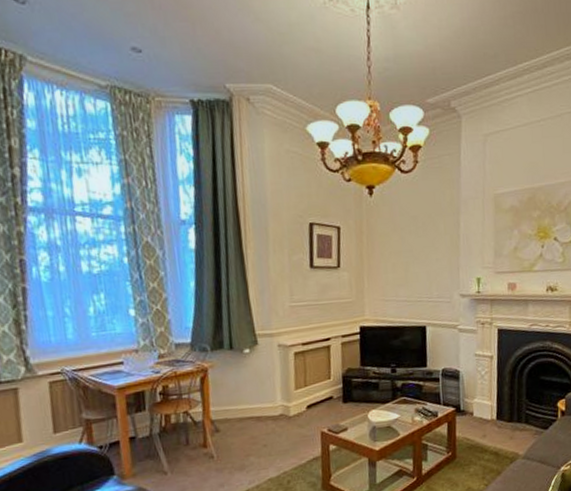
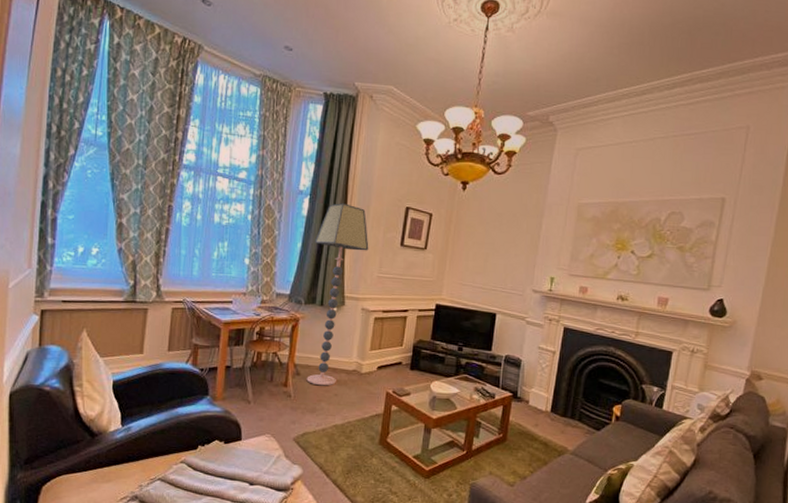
floor lamp: none [209,228,275,440] -> present [306,203,369,386]

